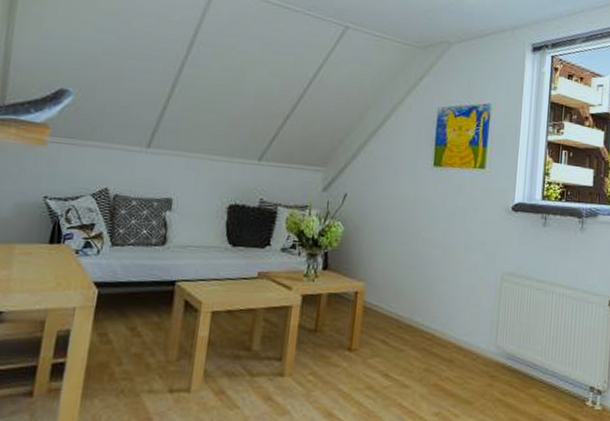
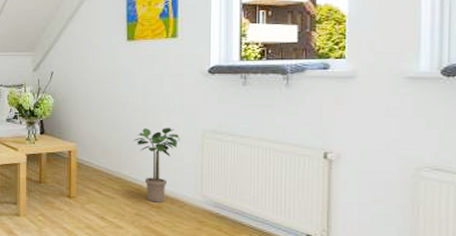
potted plant: none [430,268,479,355] -> present [133,128,180,203]

